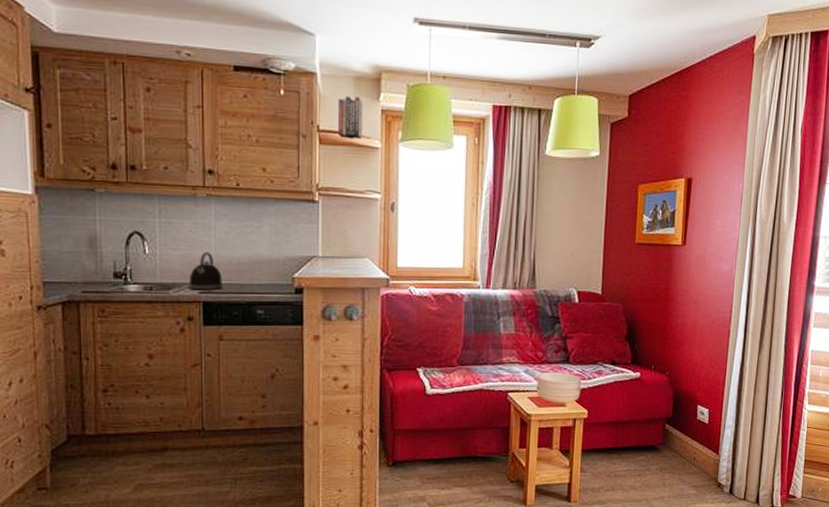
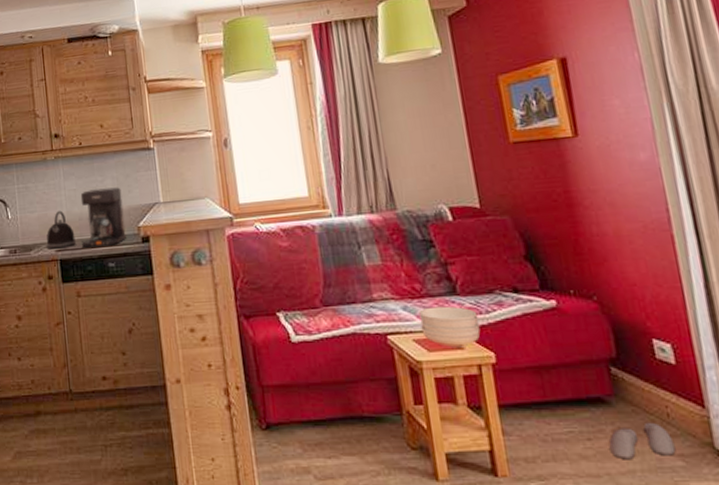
coffee maker: none [230,234,279,293] -> present [80,187,126,248]
books: present [337,96,363,140] -> none [160,43,187,85]
slippers: none [651,463,694,490] -> present [609,422,676,460]

